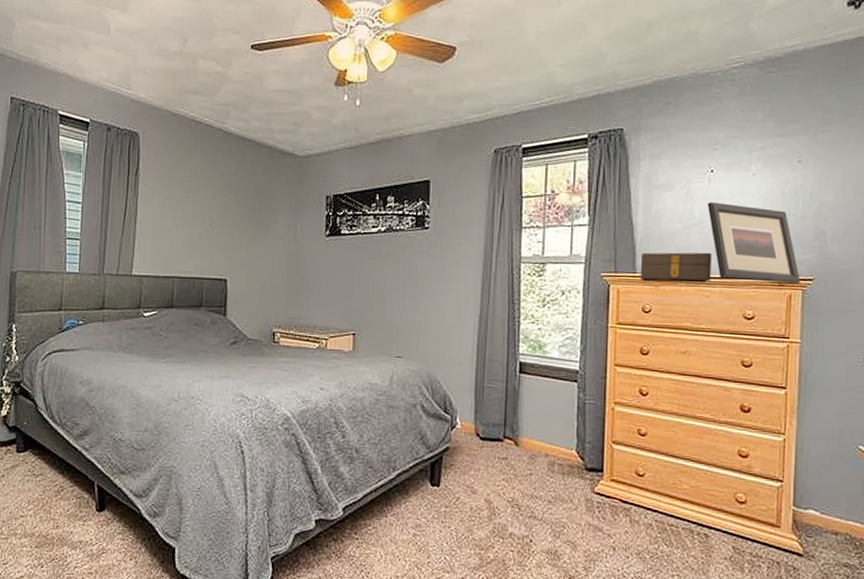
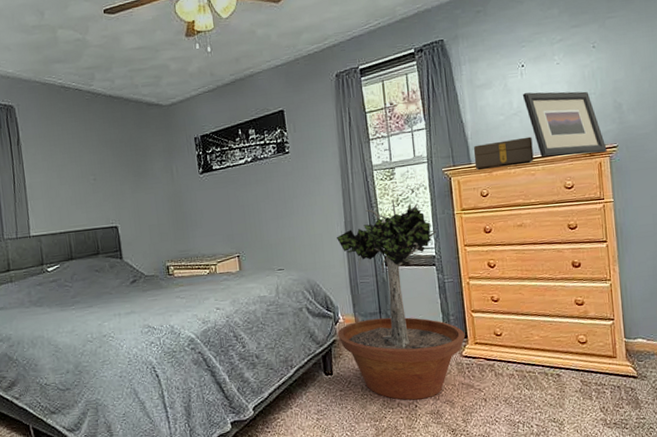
potted tree: none [452,299,601,534] -> present [337,199,466,400]

